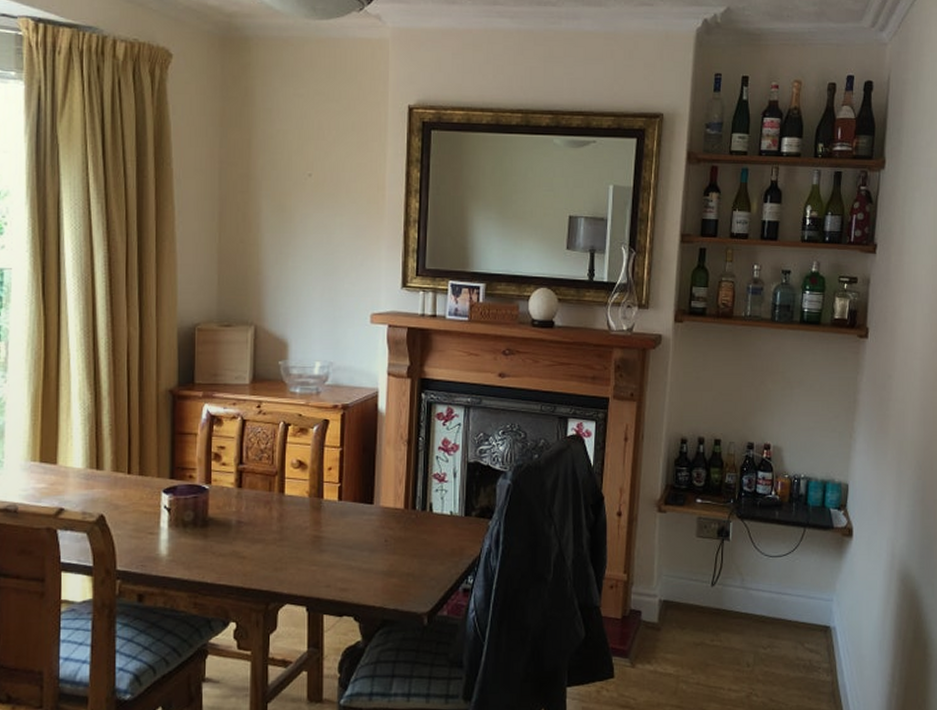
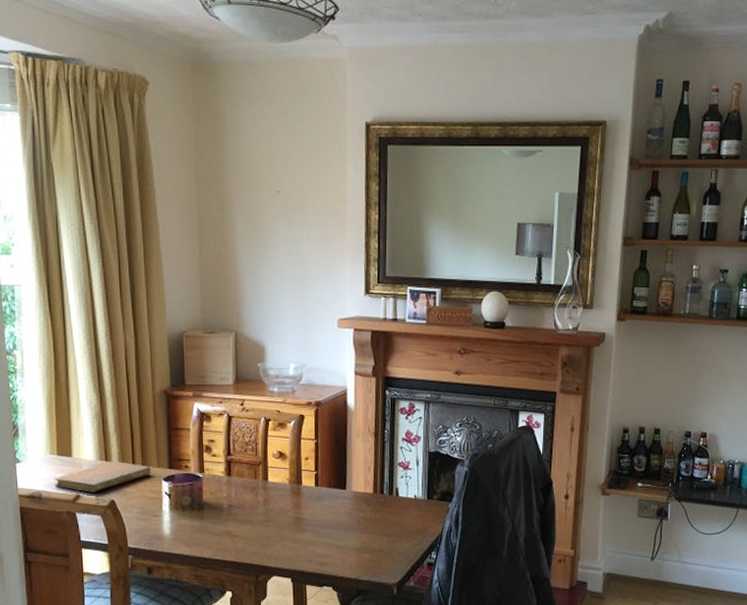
notebook: none [34,470,150,506] -> present [54,462,152,493]

